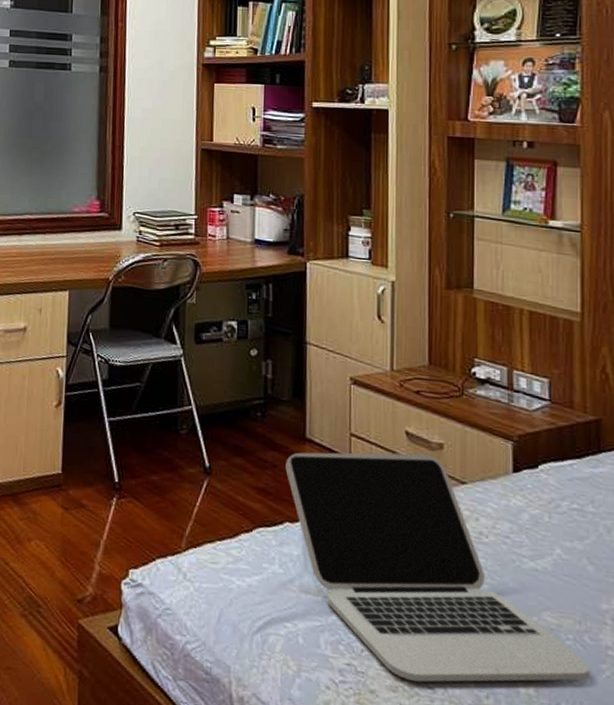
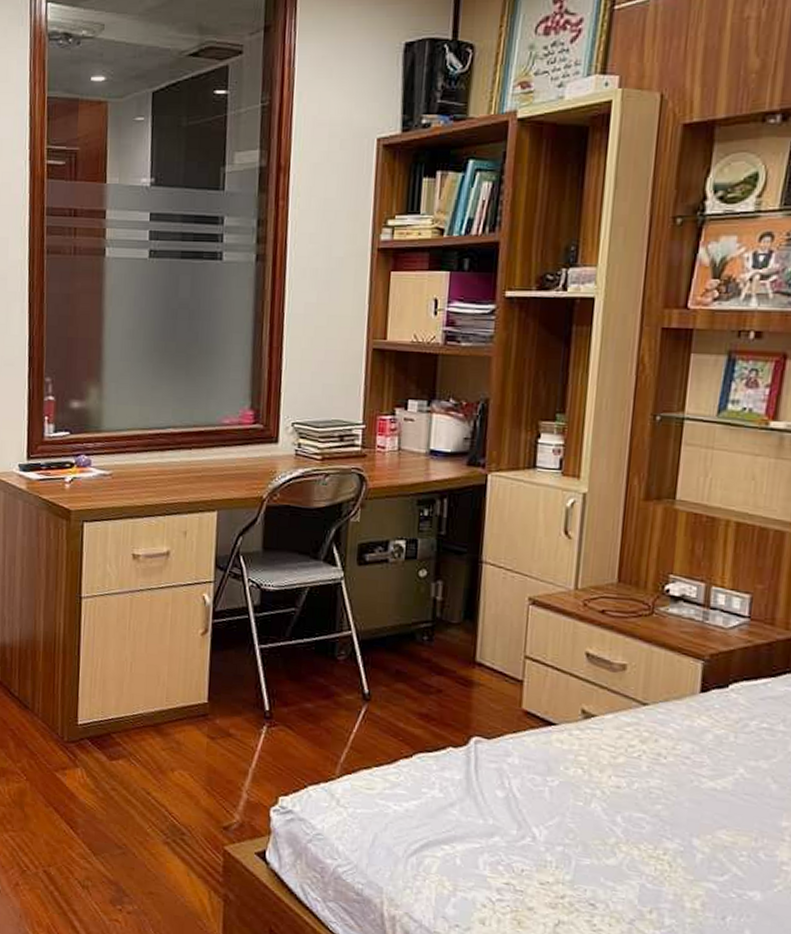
laptop: present [285,452,590,683] -> none [451,674,762,899]

